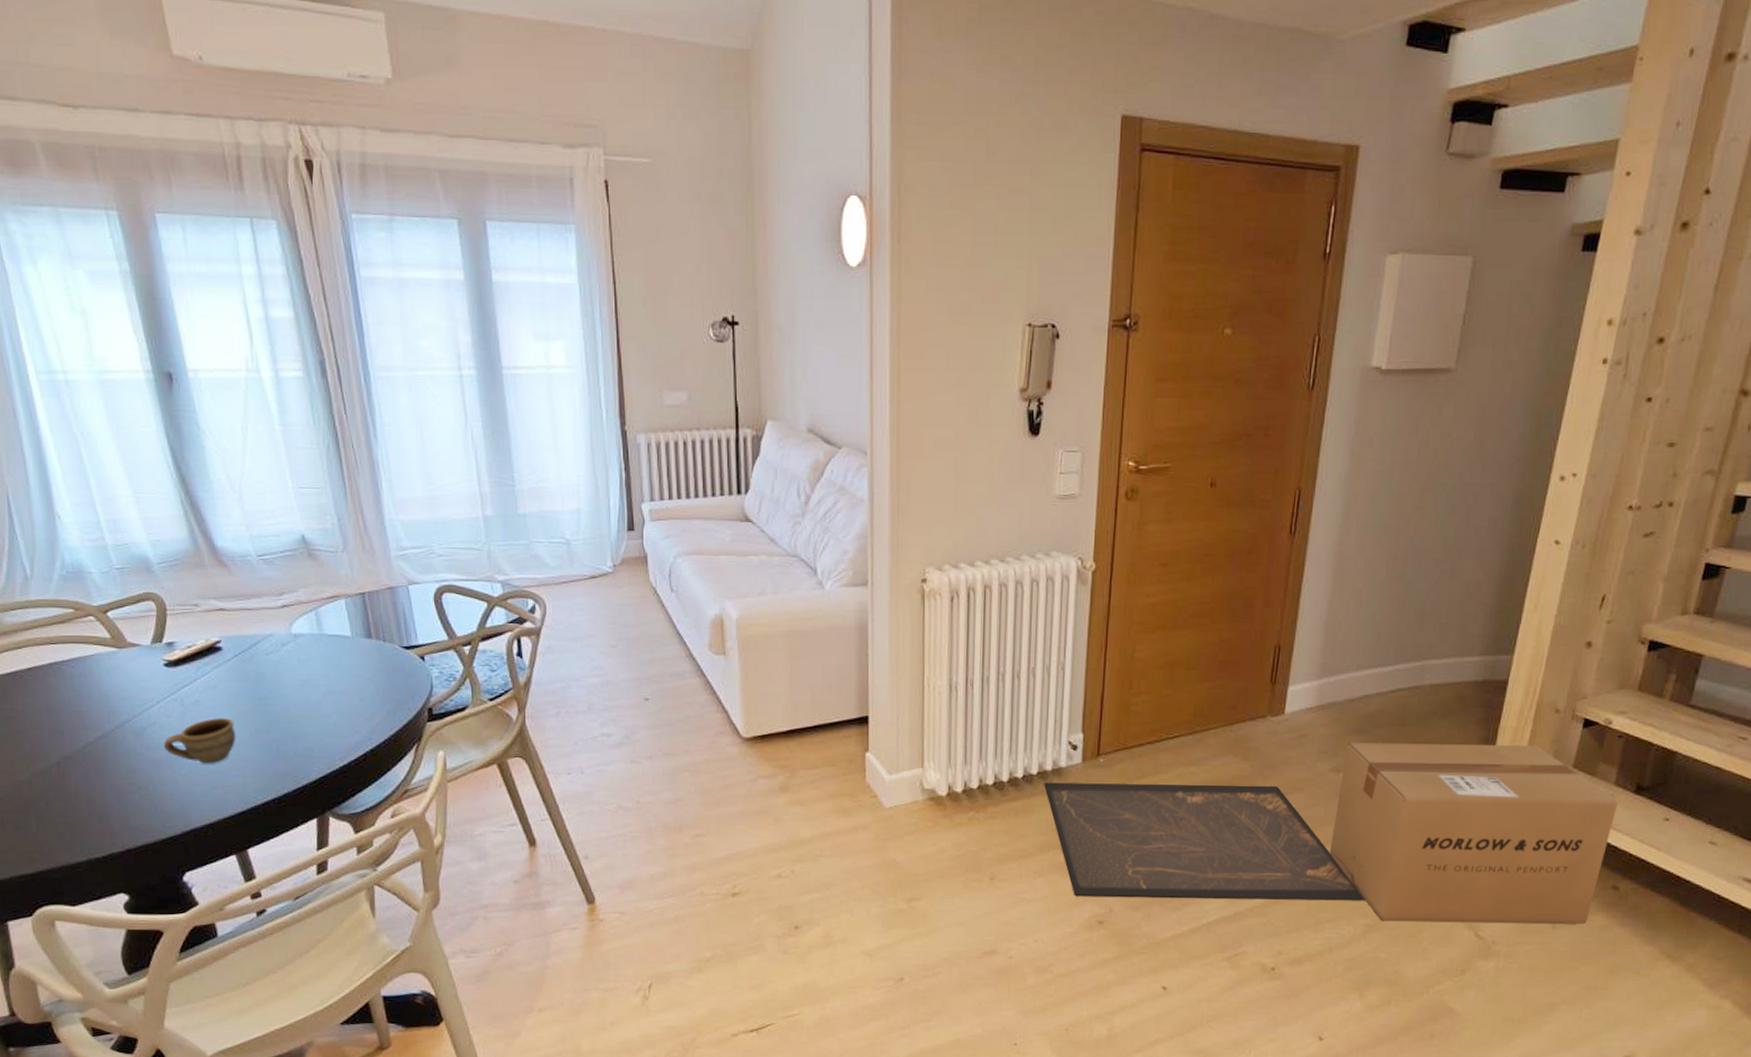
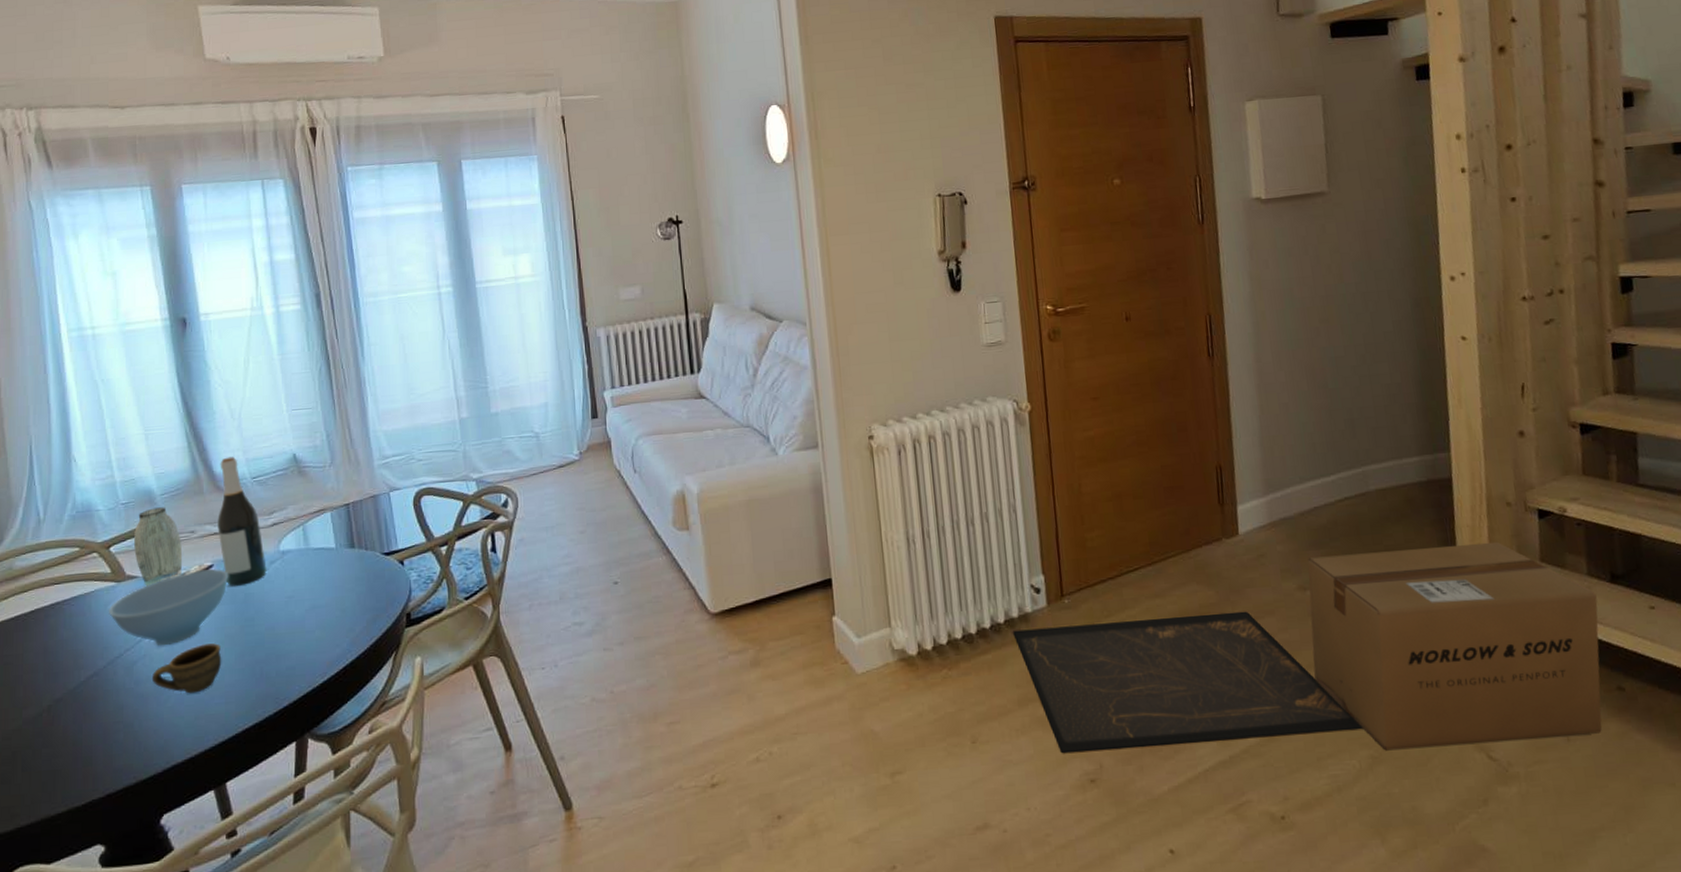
bowl: none [112,645,239,715] -> present [109,569,229,645]
vase: none [132,576,188,656] -> present [134,507,183,587]
wine bottle: none [221,531,279,664] -> present [218,456,267,586]

